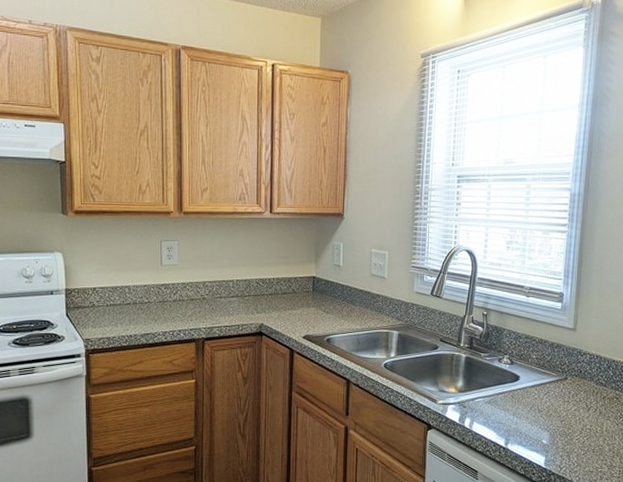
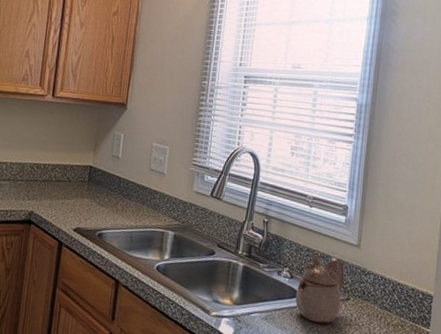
teapot: none [516,341,562,403] -> present [295,254,345,325]

